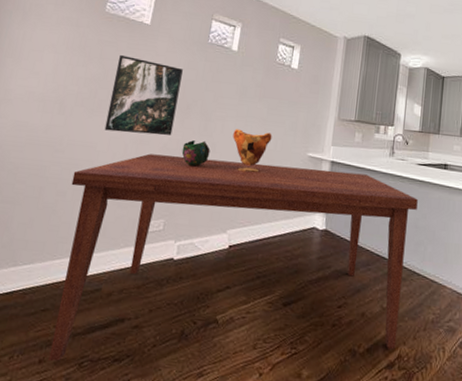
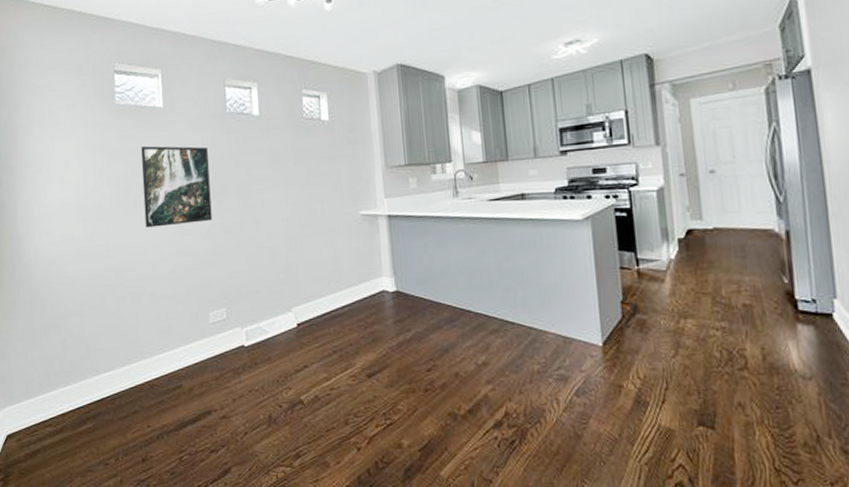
dining table: present [48,153,418,361] -> none [127,223,501,458]
decorative bowl: present [181,140,210,167] -> none [226,219,256,249]
vase: present [233,129,272,172] -> none [275,197,317,245]

